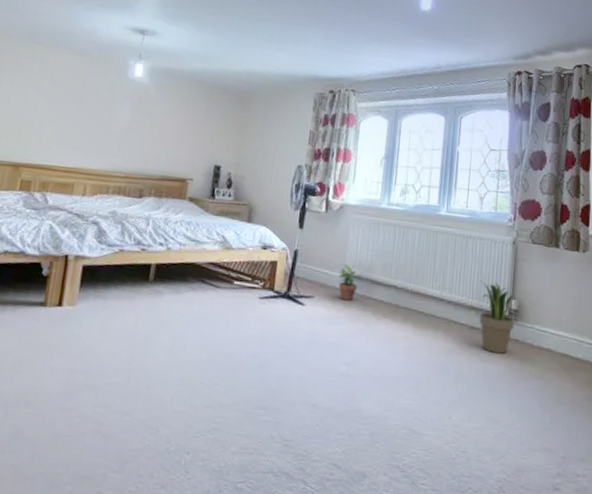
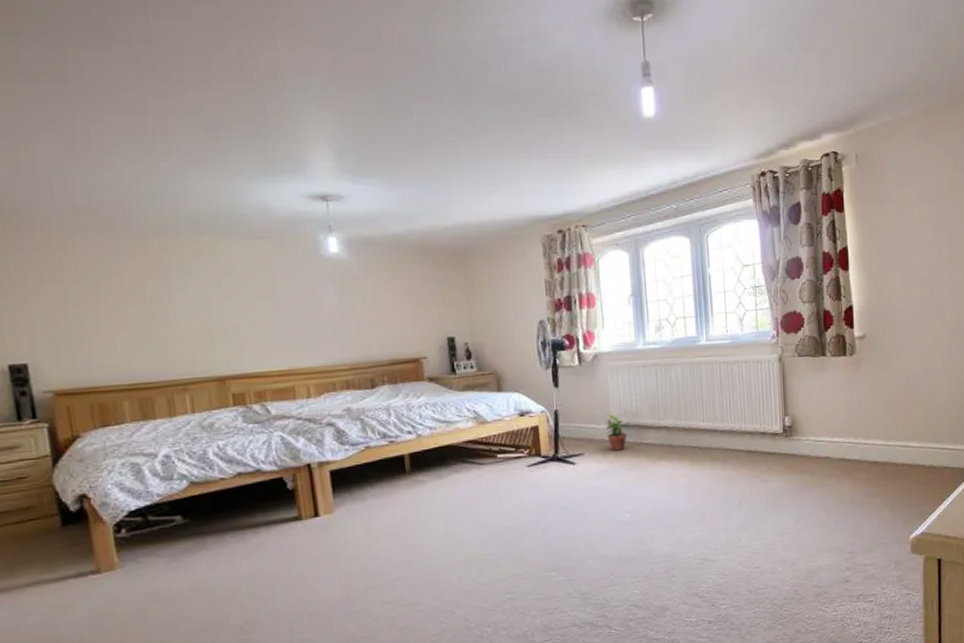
potted plant: present [479,280,514,354] -> none [751,402,790,472]

